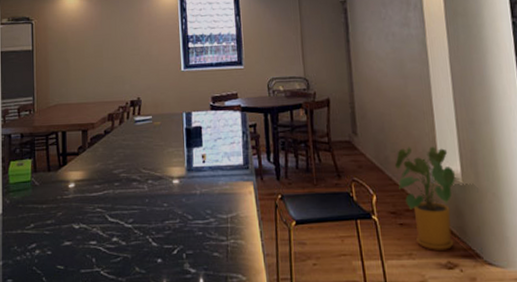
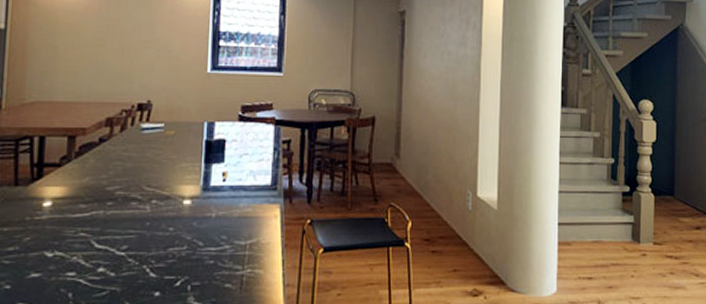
house plant: present [395,146,463,250] -> none [435,172,498,278]

